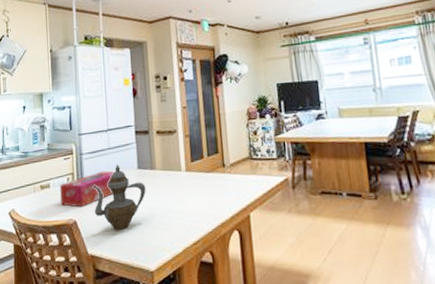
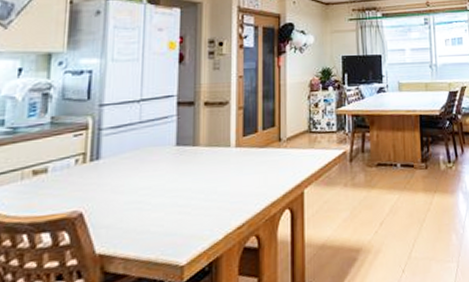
tissue box: present [60,170,115,207] -> none [62,148,145,196]
teapot: present [92,164,146,230] -> none [110,141,184,220]

